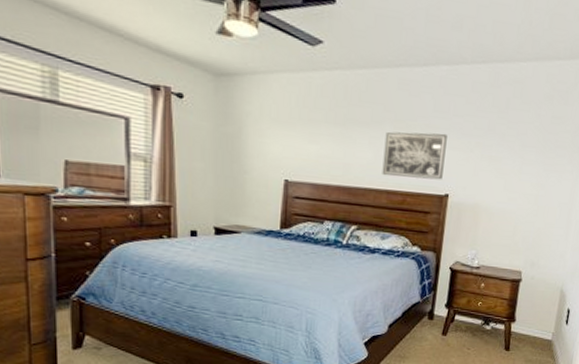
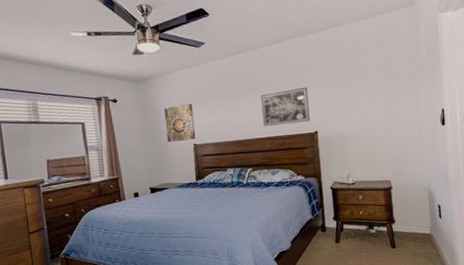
wall art: none [248,121,292,174] -> present [164,103,196,142]

